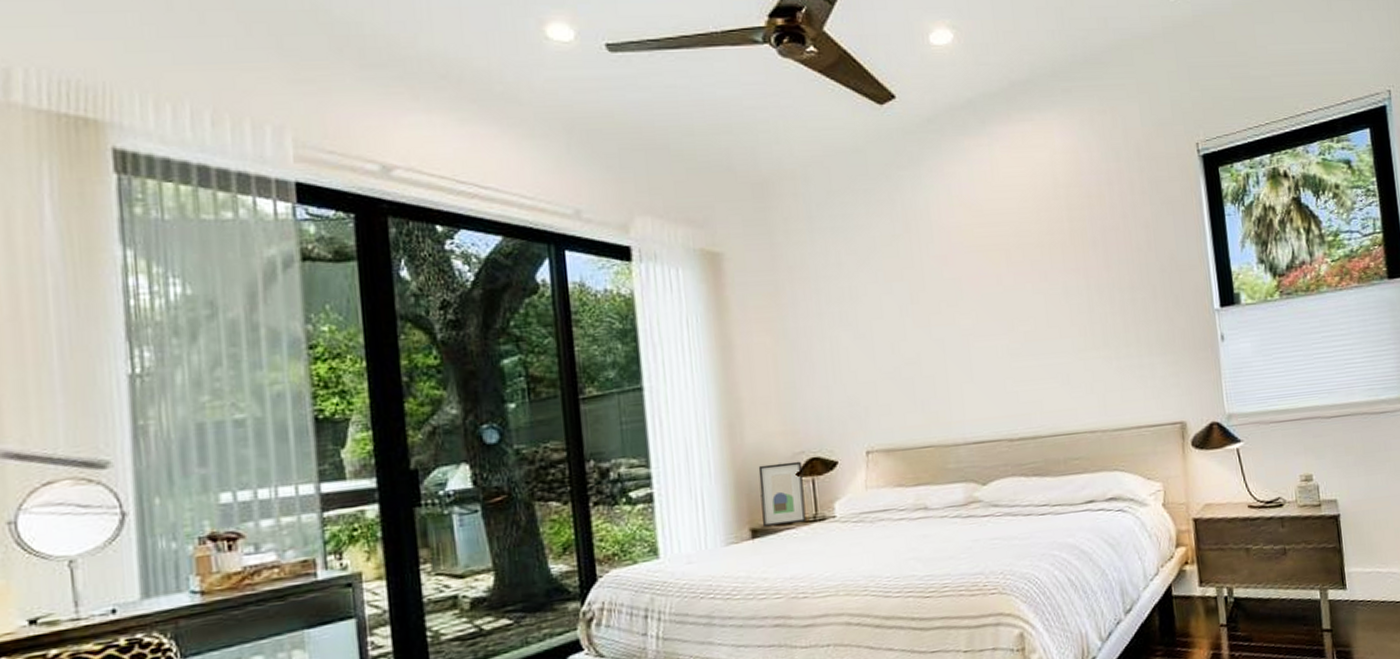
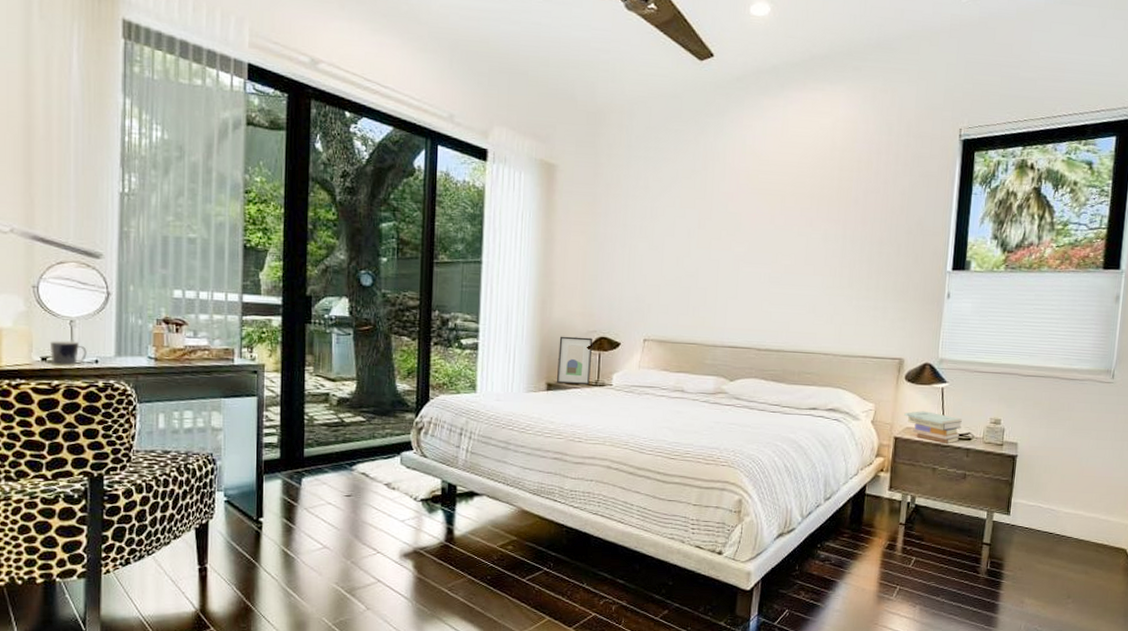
mug: none [39,587,98,631] -> present [49,340,87,368]
books: none [1199,480,1269,517] -> present [904,411,962,444]

